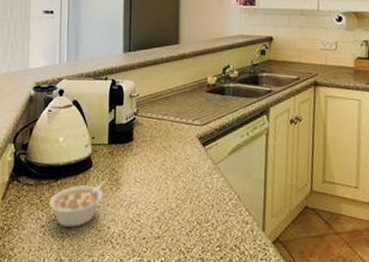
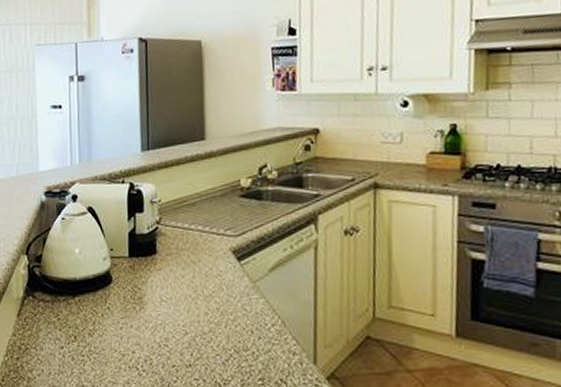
legume: present [48,180,108,228] -> none [66,298,131,350]

